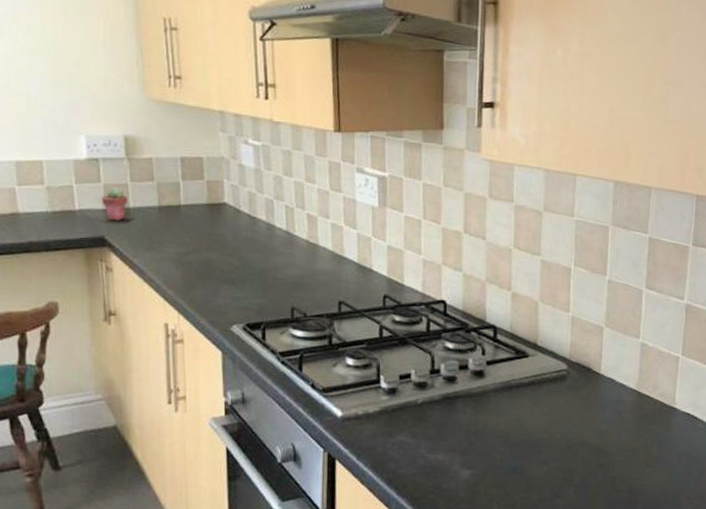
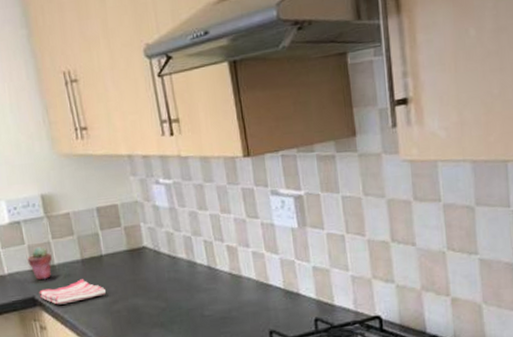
dish towel: none [109,226,180,249] -> present [39,279,106,305]

